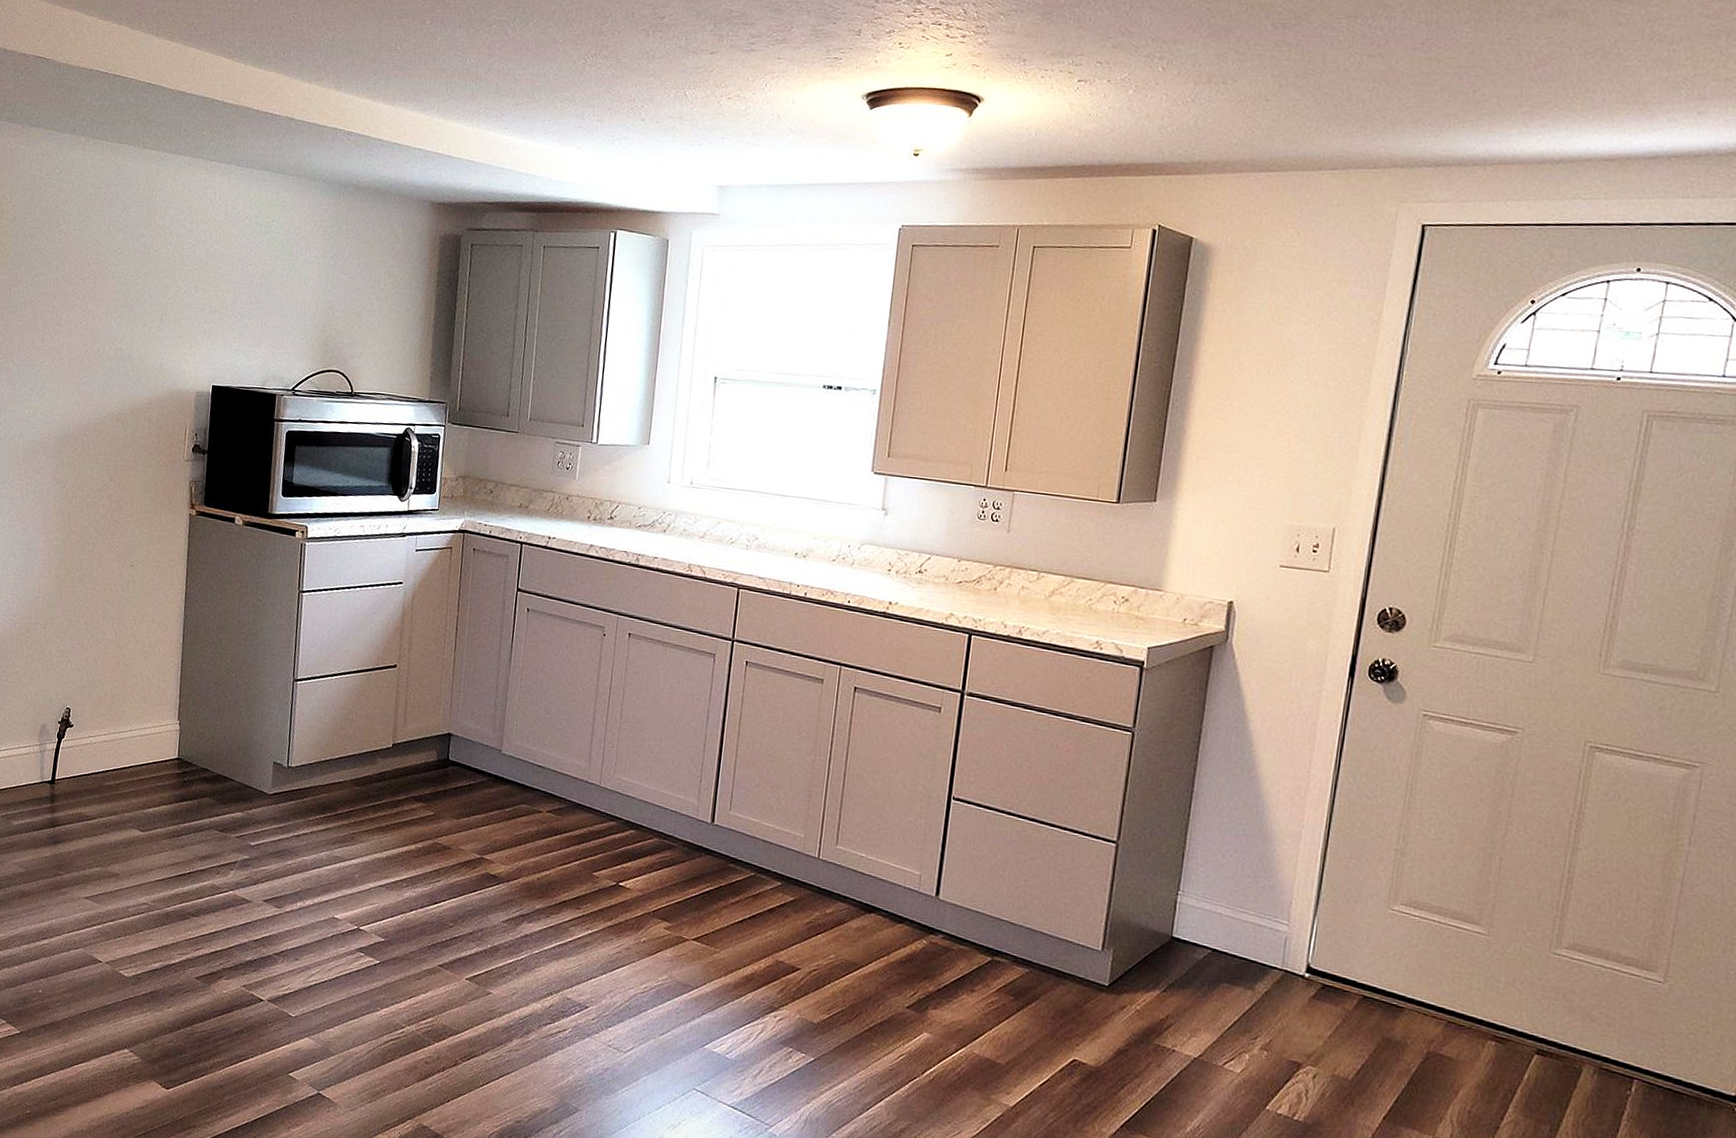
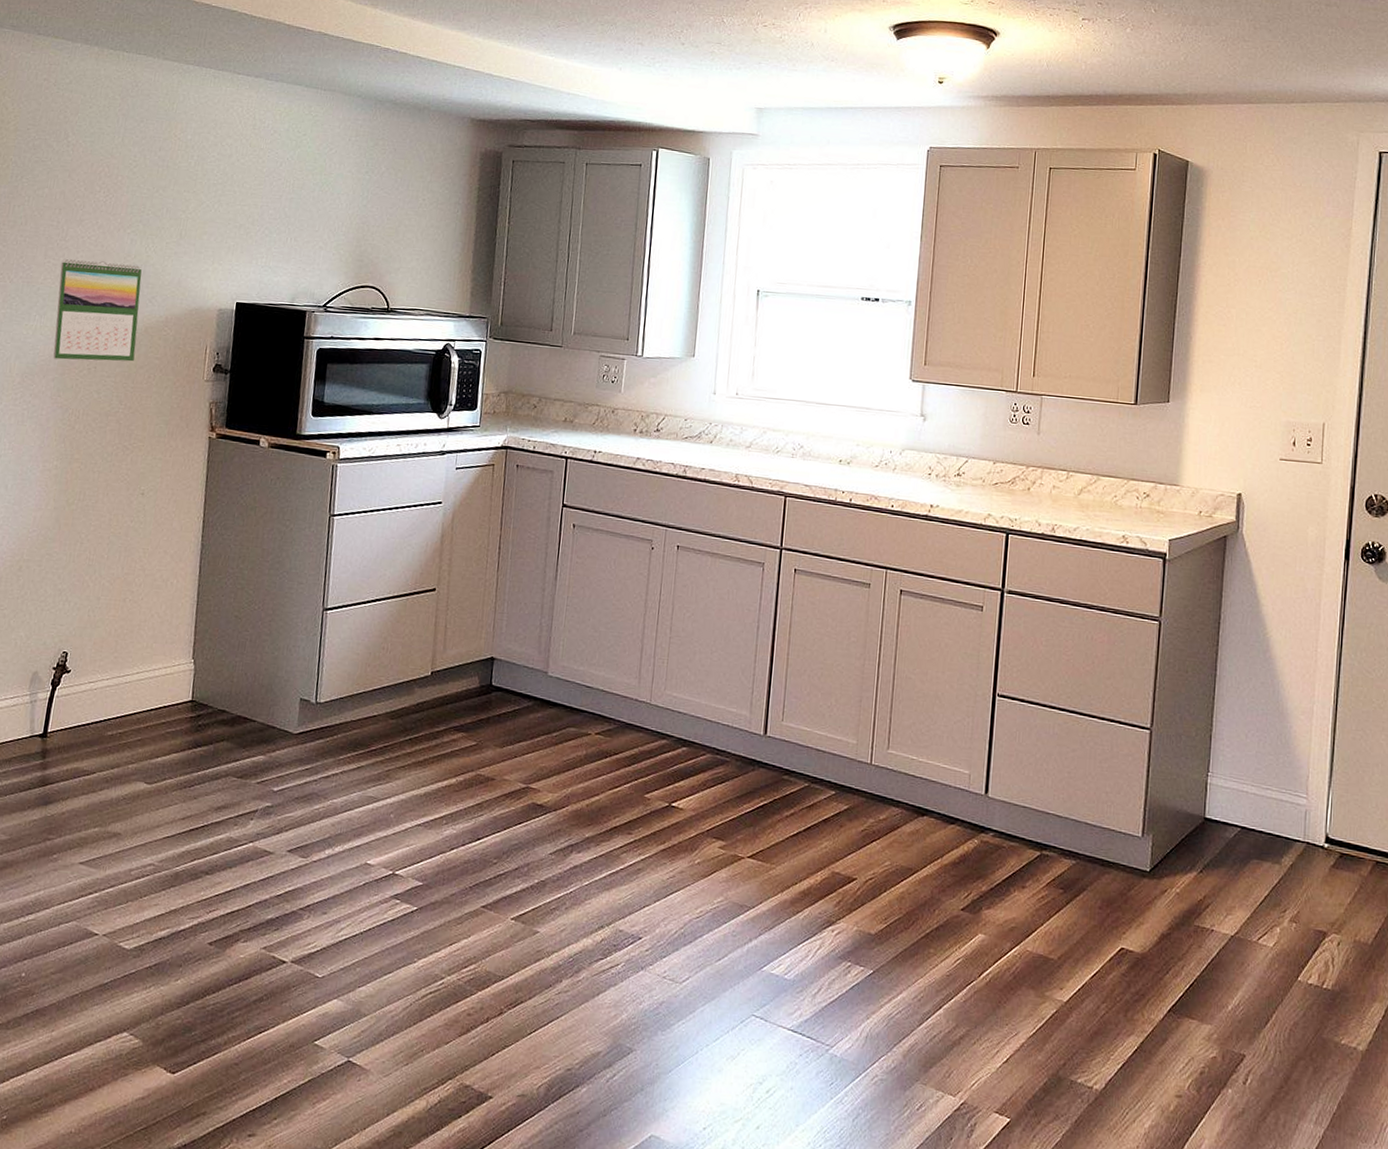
calendar: none [51,343,128,441] -> present [53,259,142,362]

